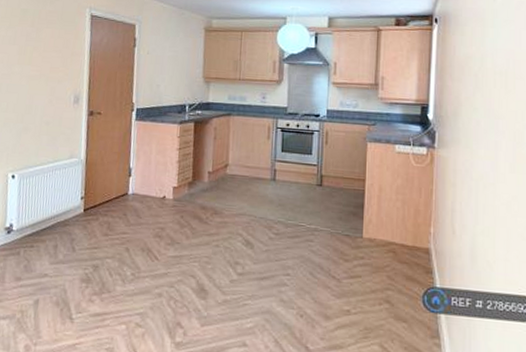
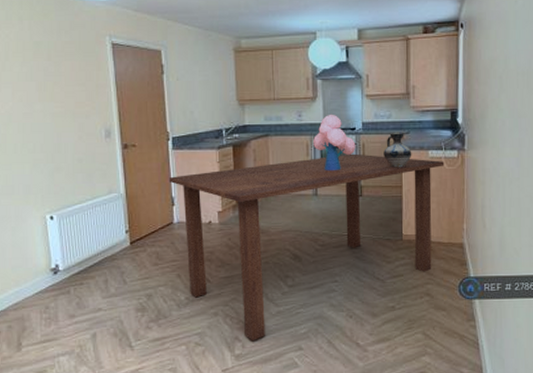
dining table: none [128,140,412,329] -> present [169,153,445,340]
bouquet: none [275,98,319,157] -> present [313,114,356,171]
ceramic jug: none [347,122,378,161] -> present [384,132,412,168]

